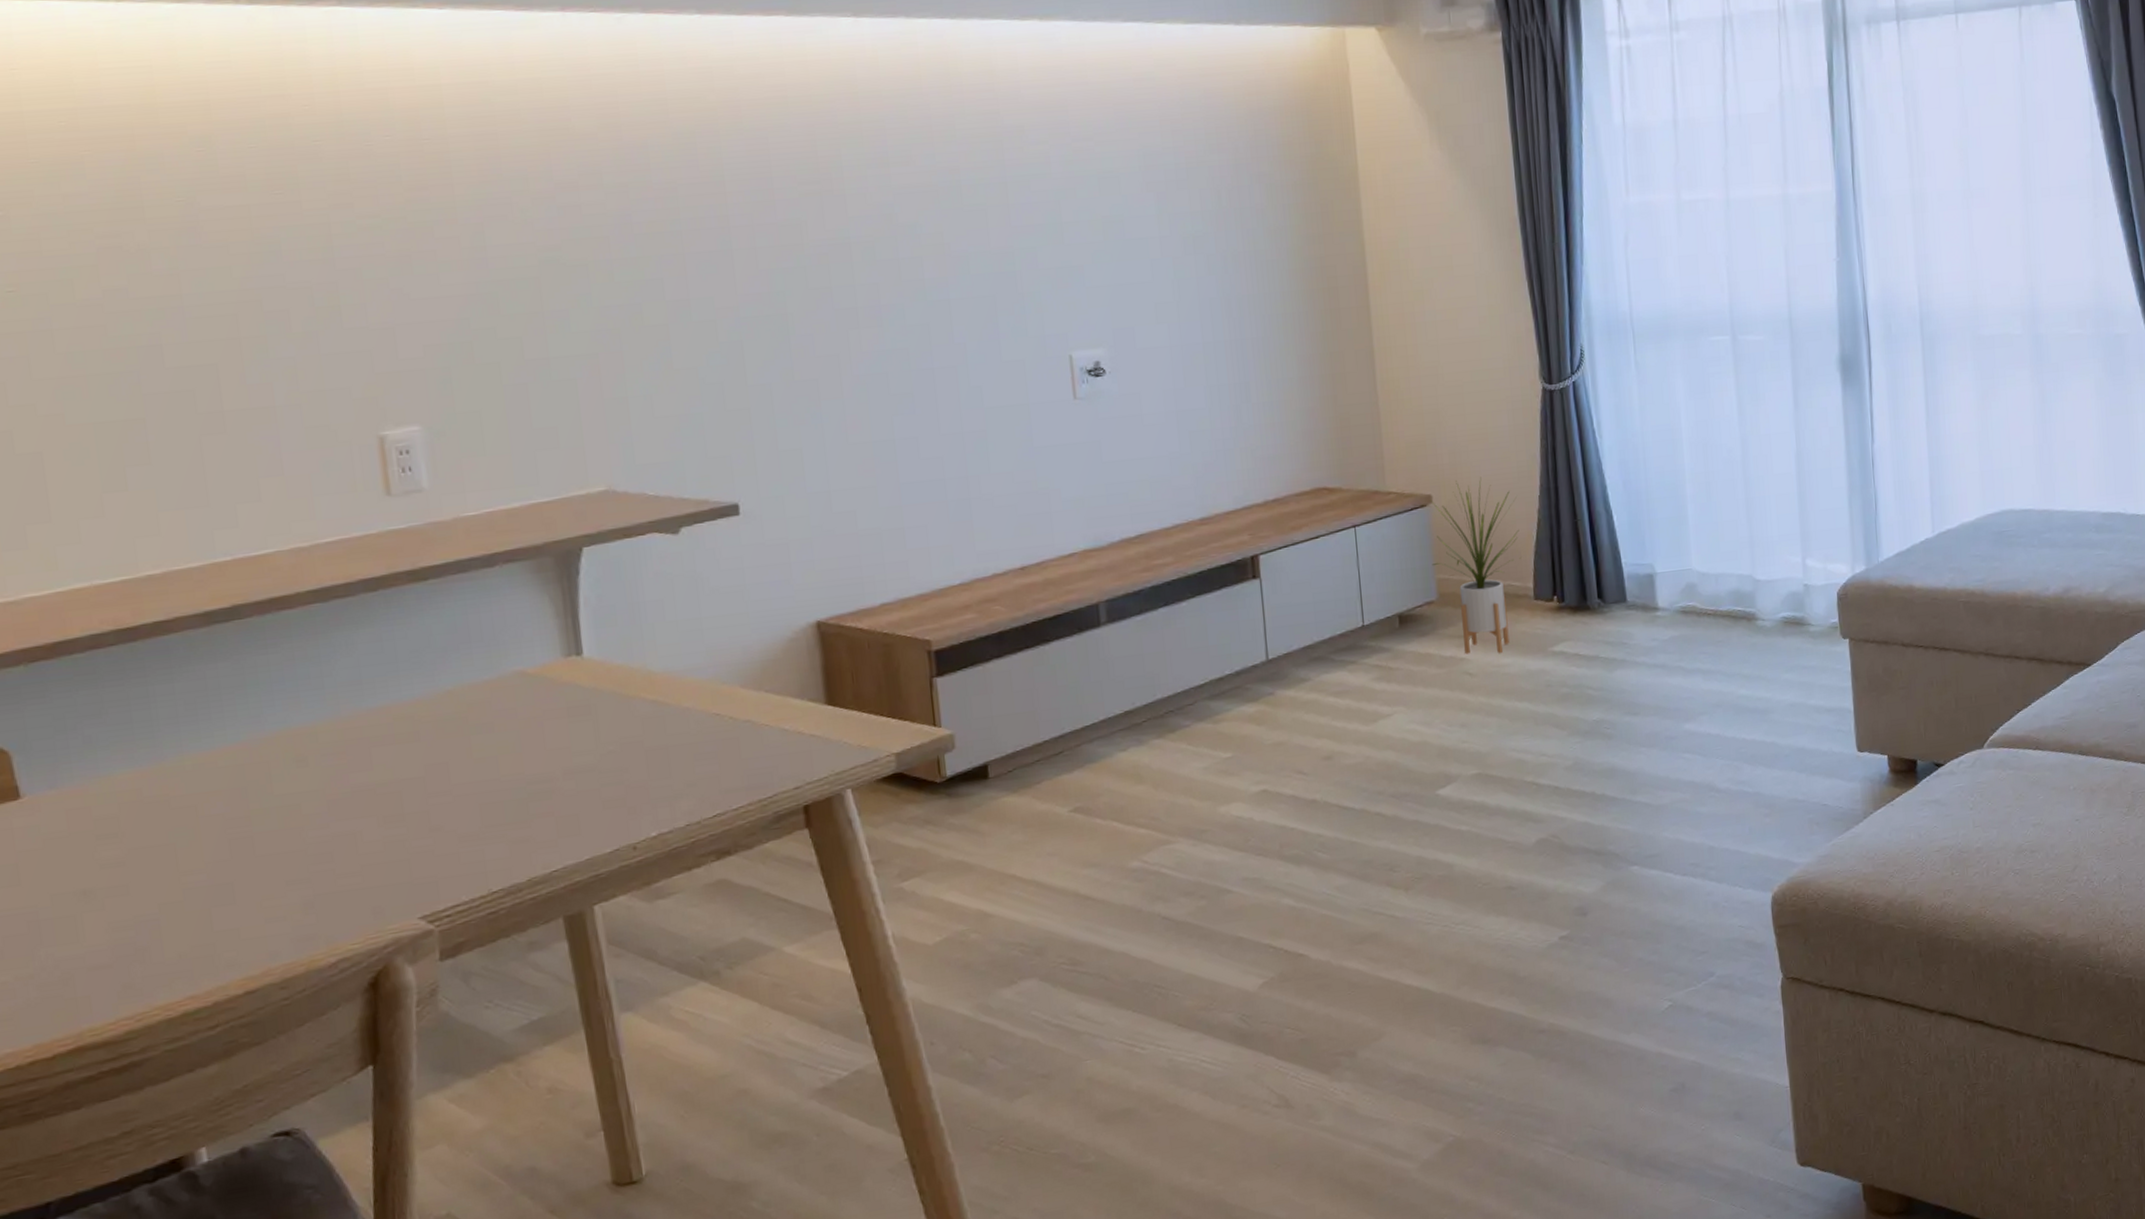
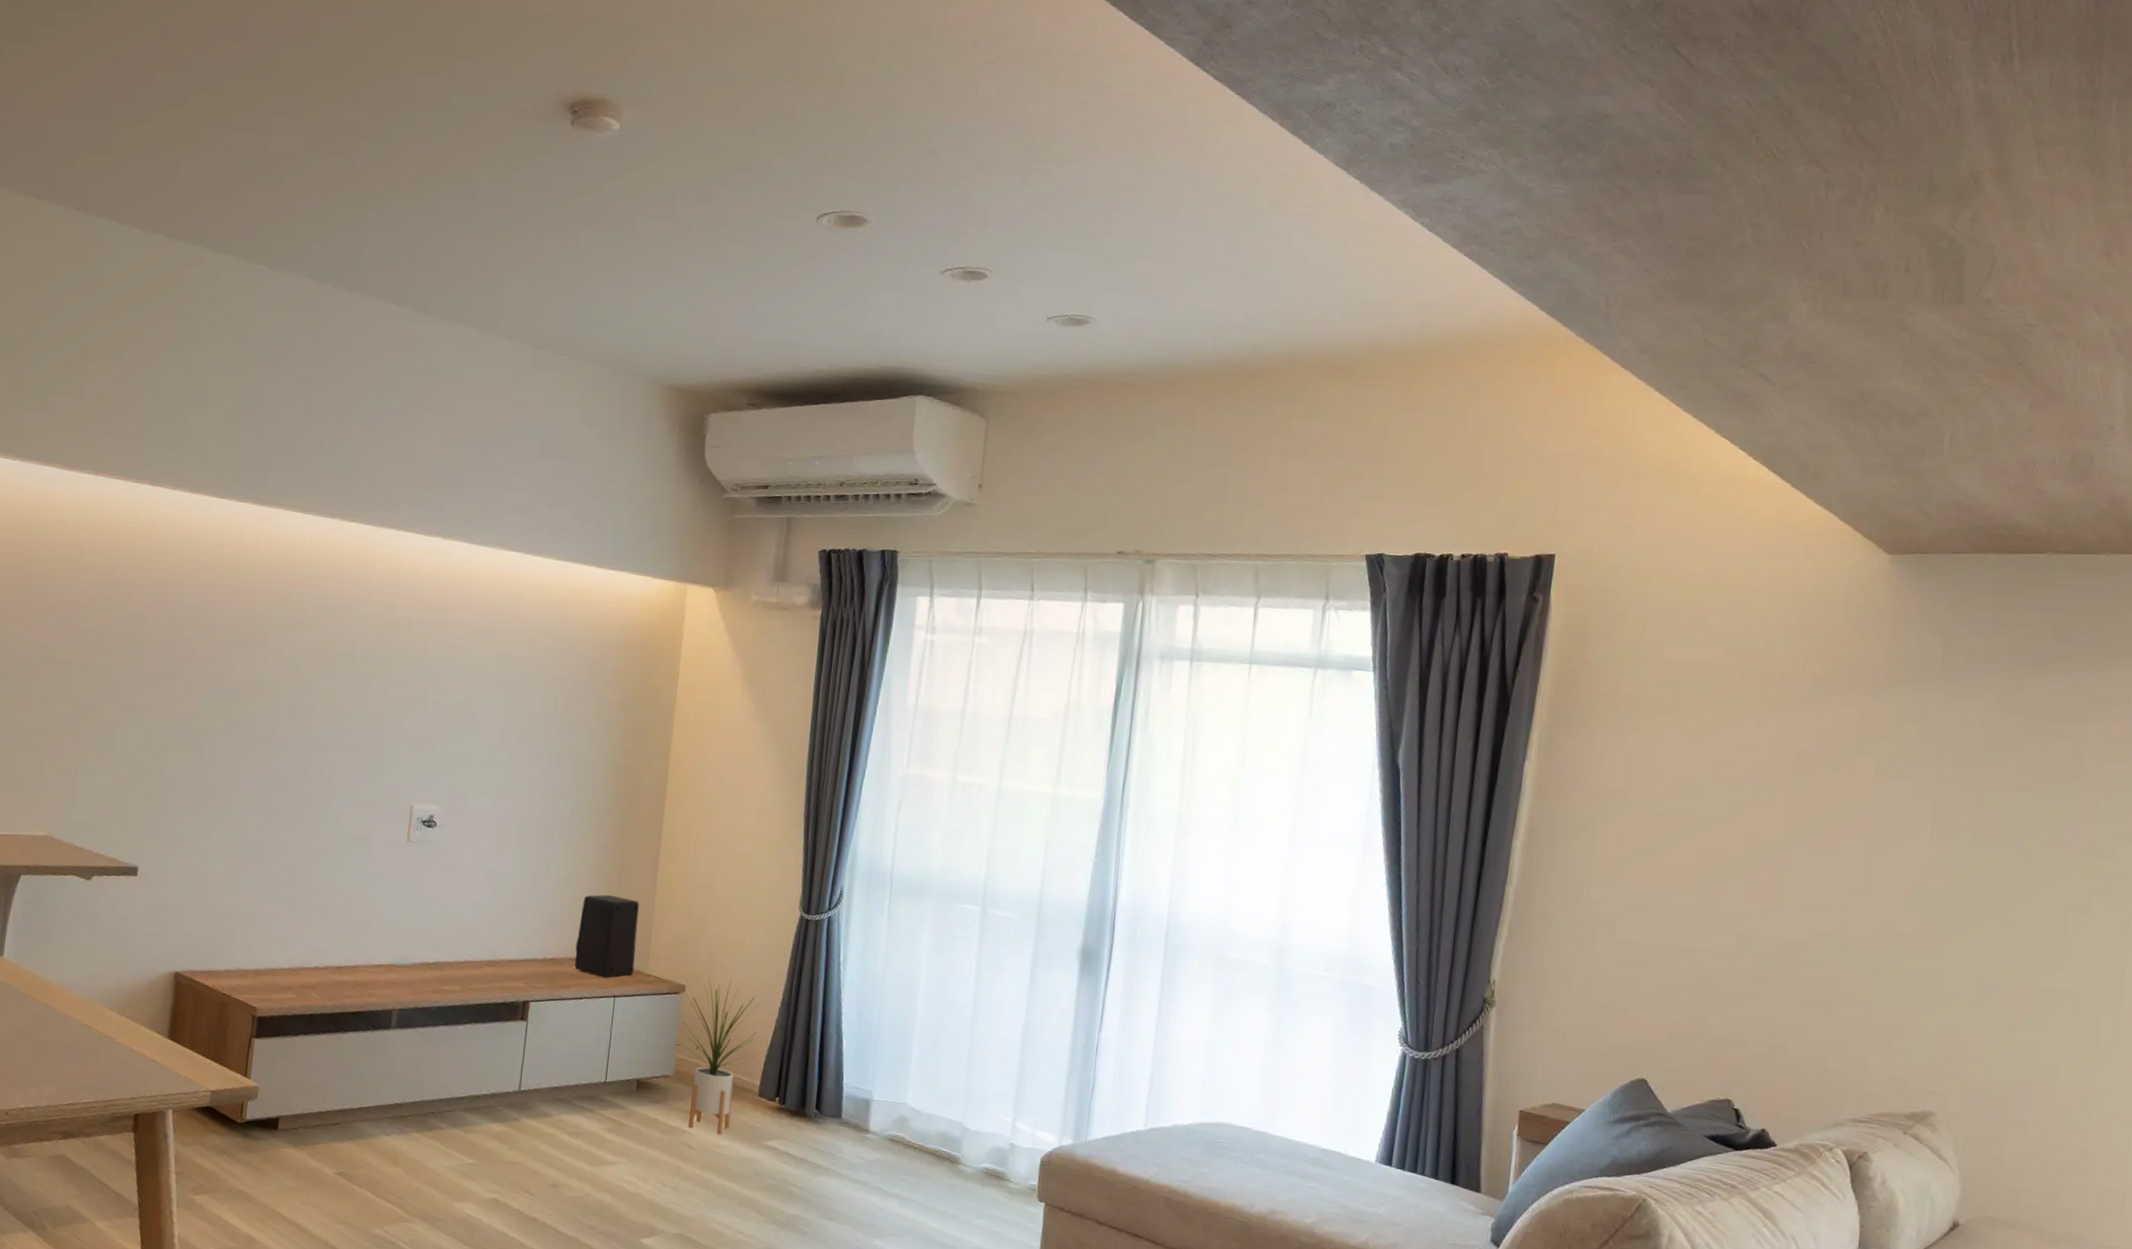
speaker: none [1297,410,1371,507] -> present [575,894,640,978]

